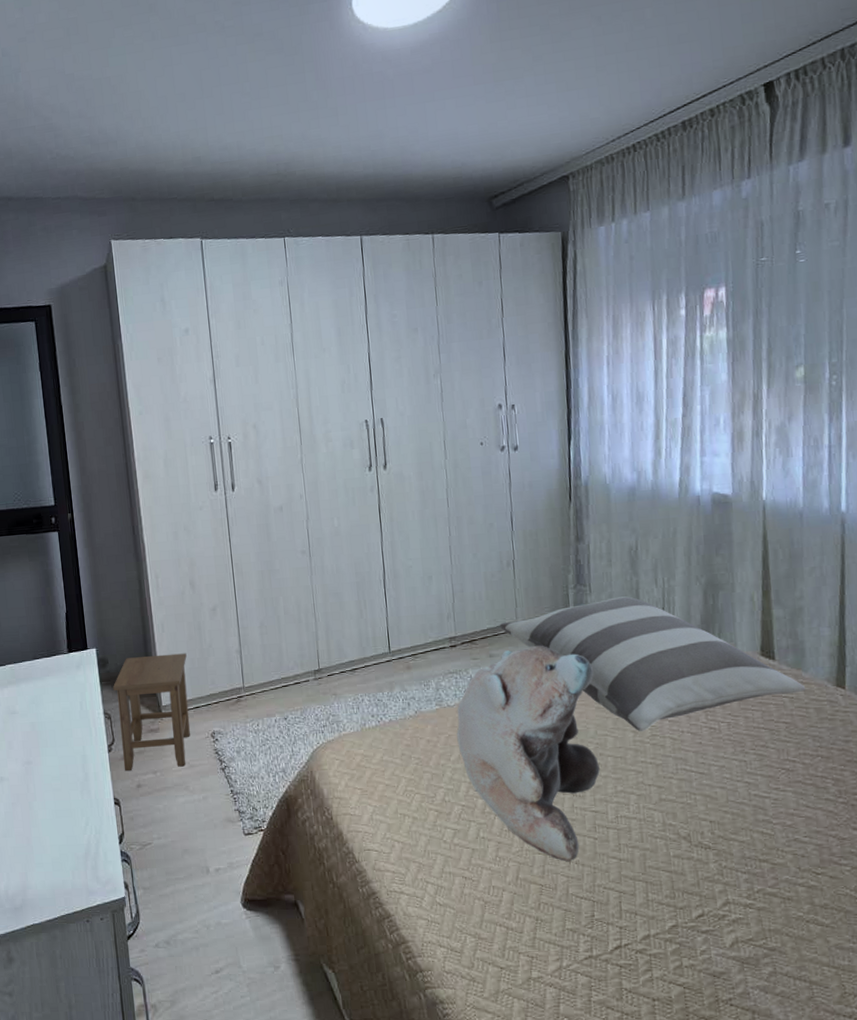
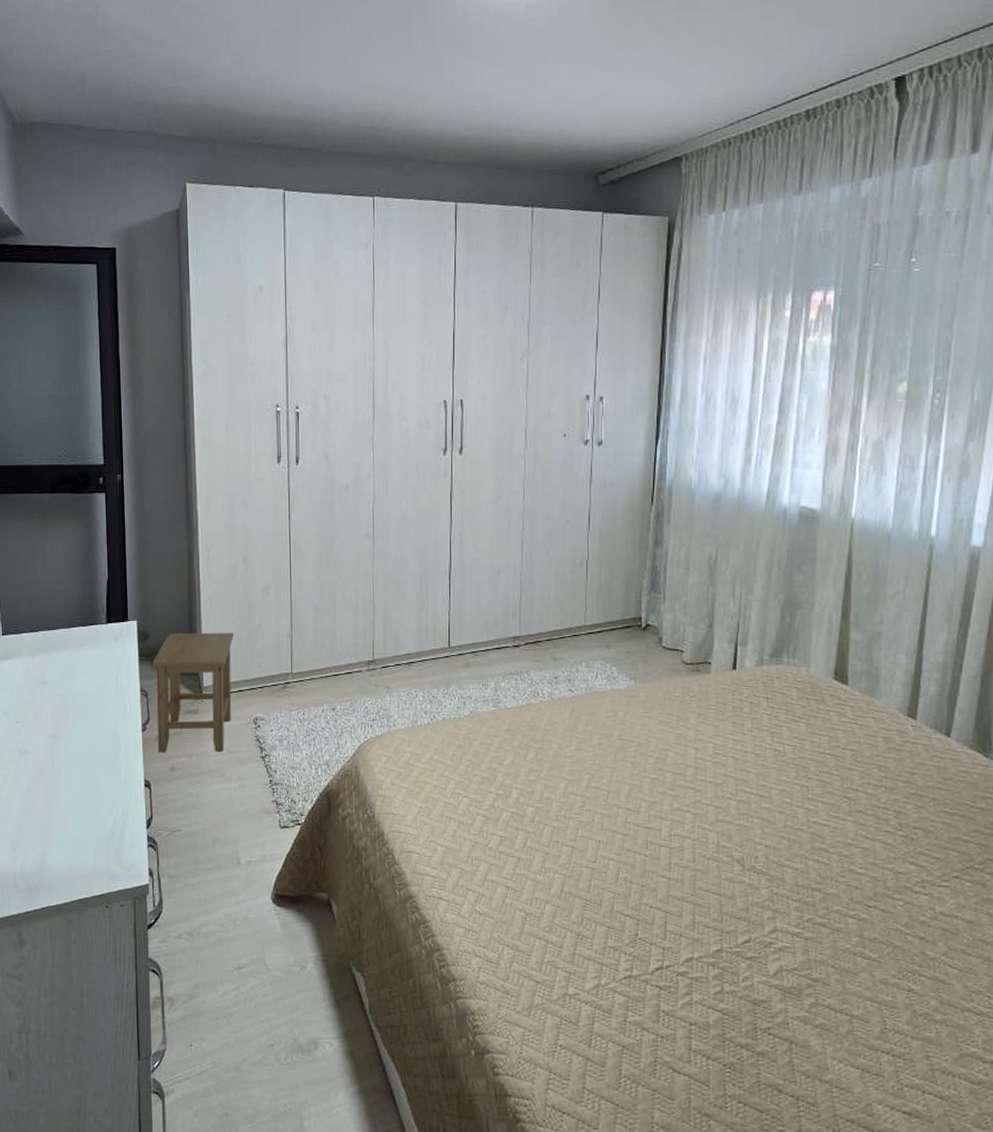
stuffed animal: present [456,645,600,861] -> none [512,651,659,877]
pillow: present [499,596,806,732] -> none [566,607,877,750]

